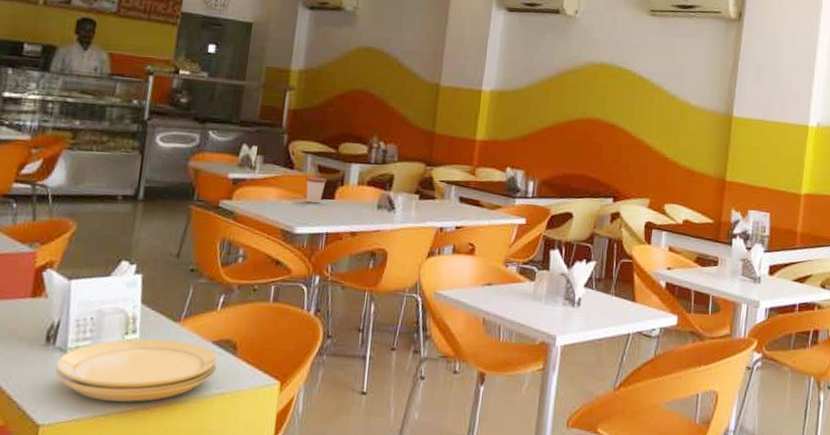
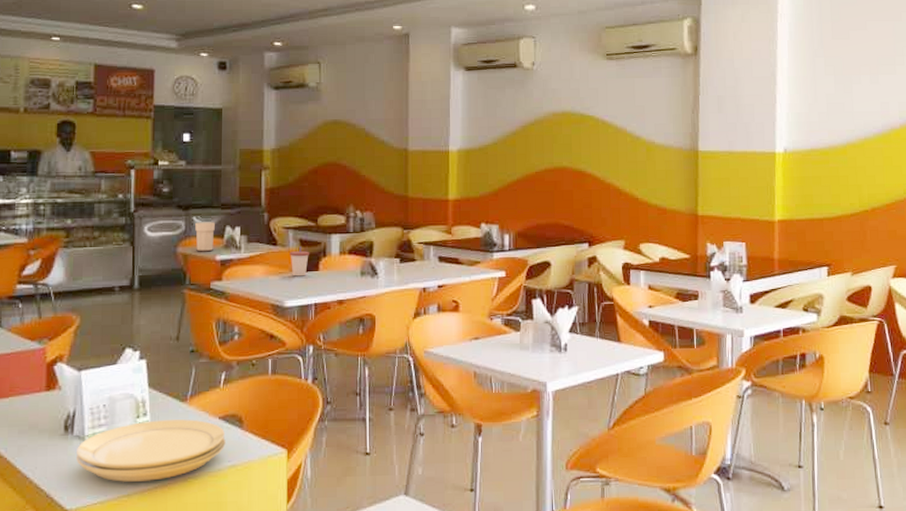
cup: none [208,137,232,169] -> present [195,222,215,252]

